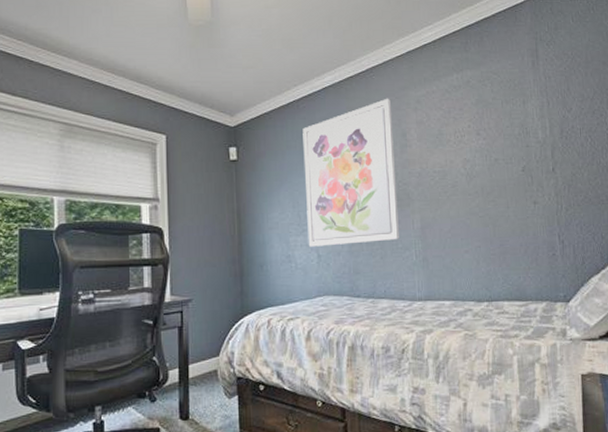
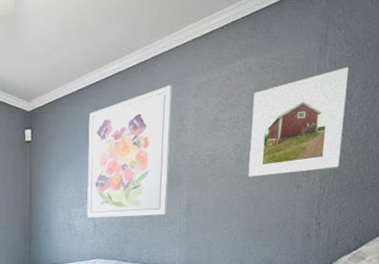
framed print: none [475,80,571,195] -> present [248,66,349,178]

